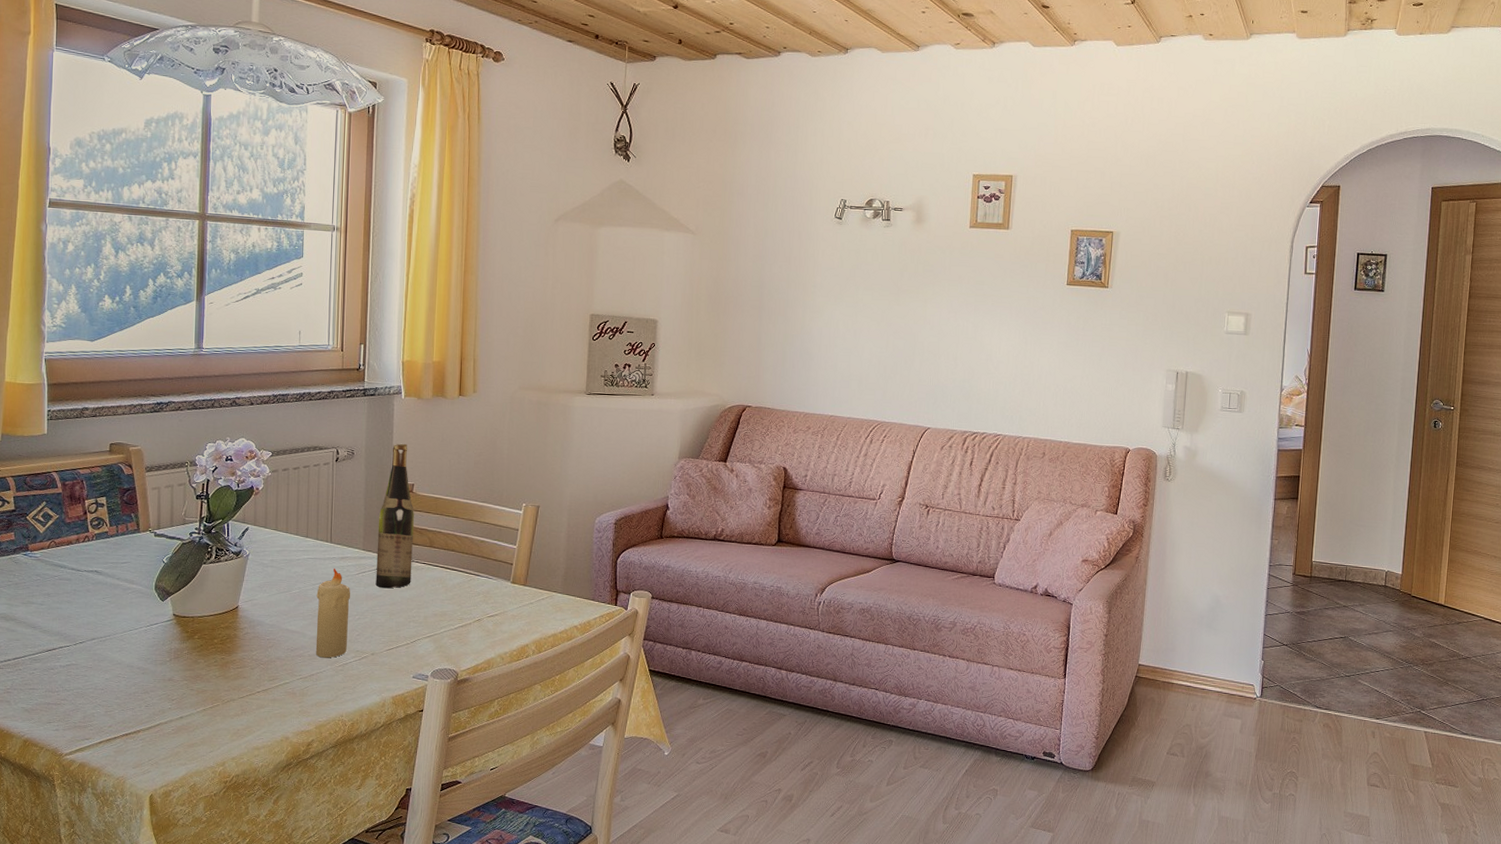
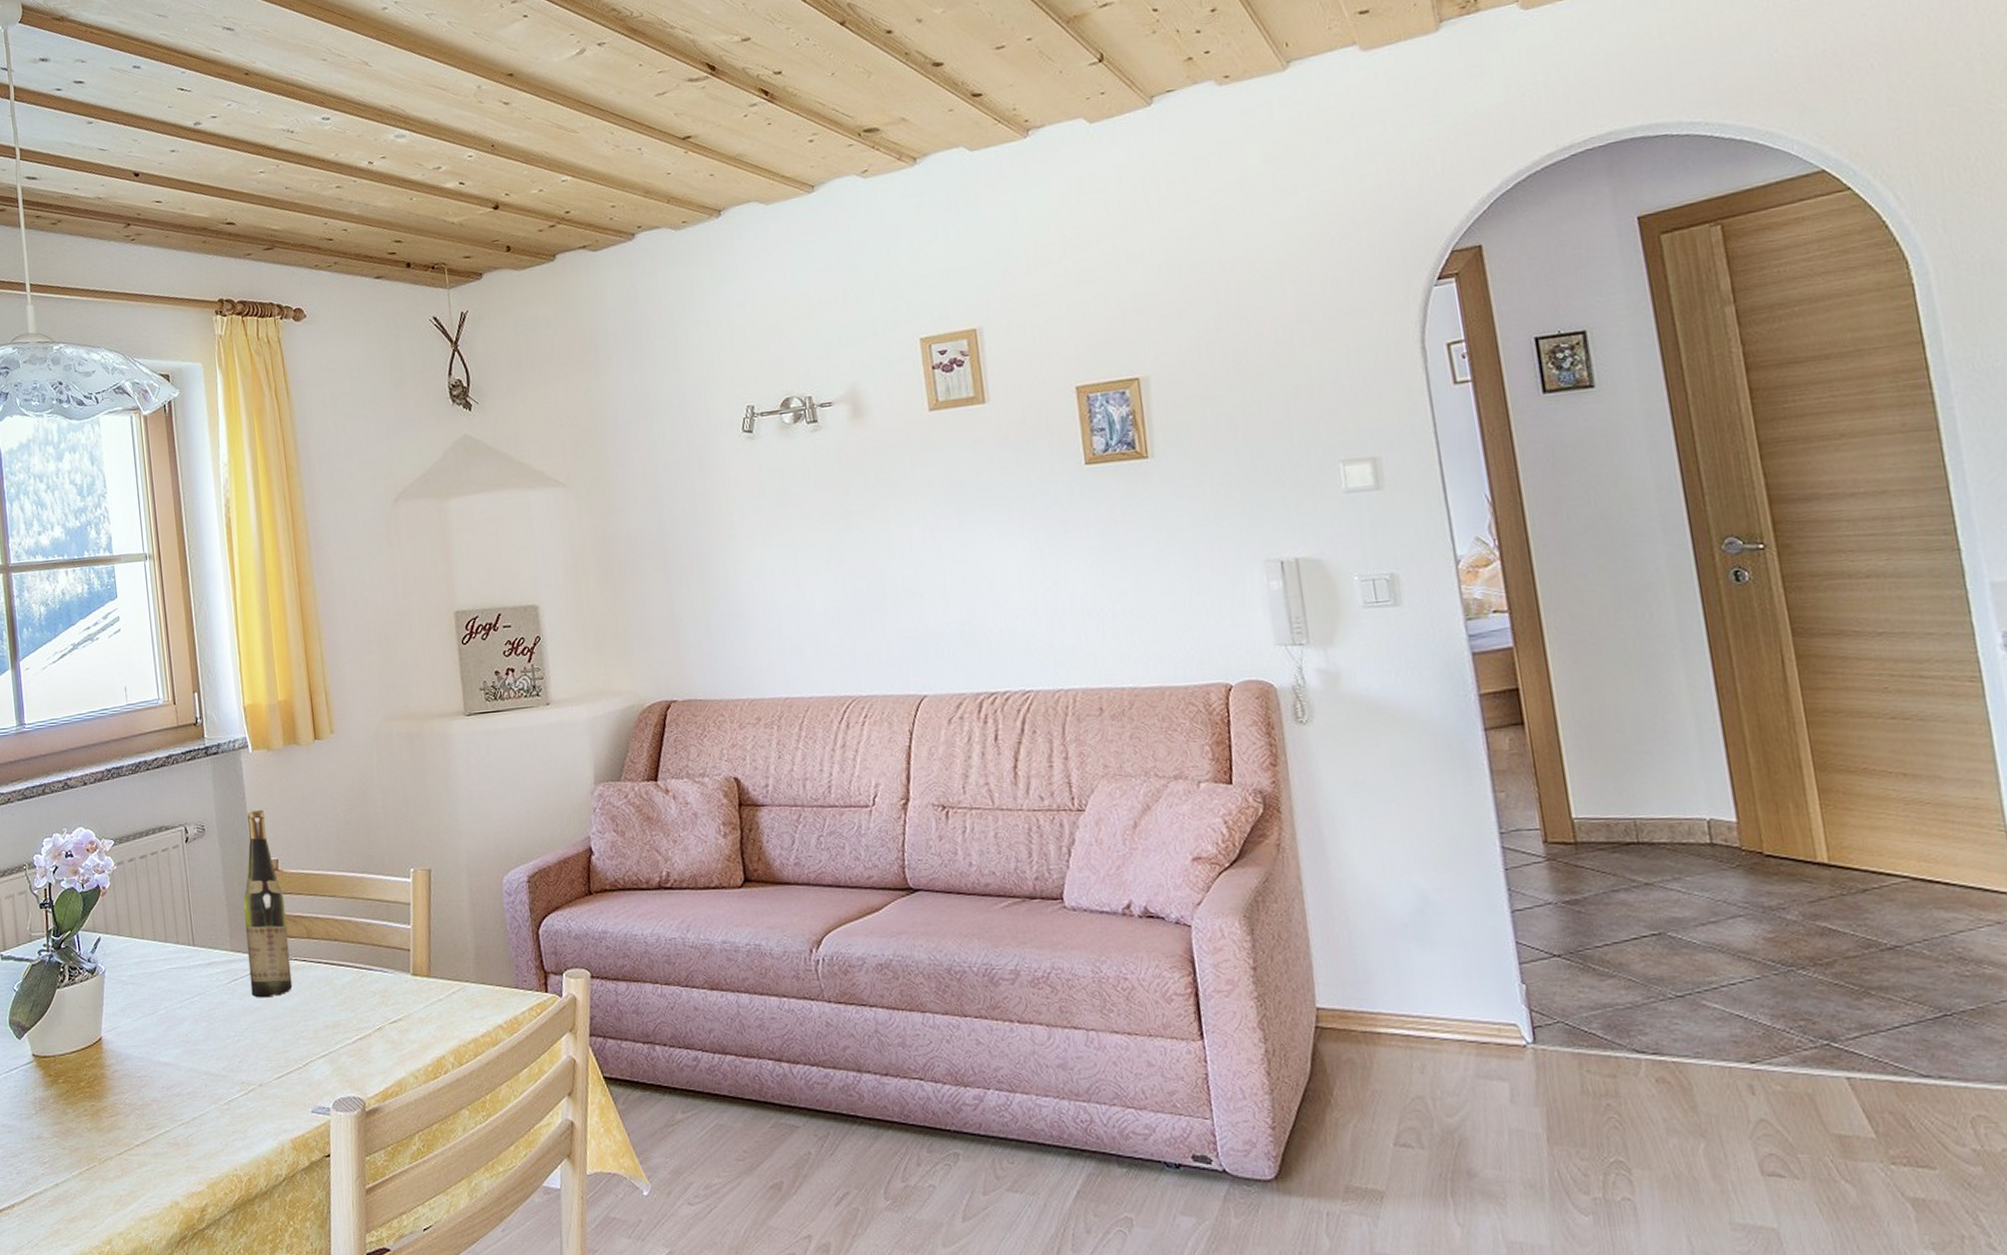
candle: present [315,568,350,658] -> none [186,977,230,1095]

